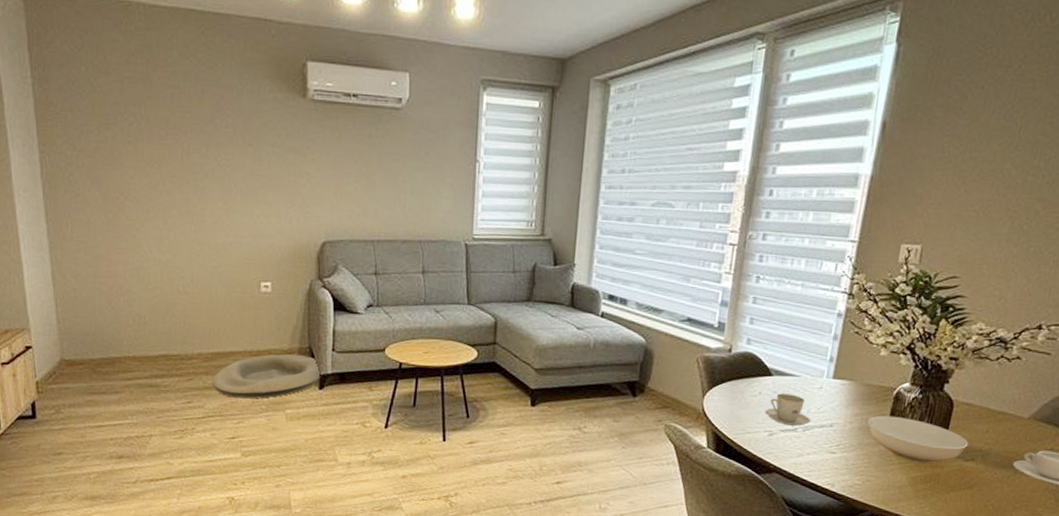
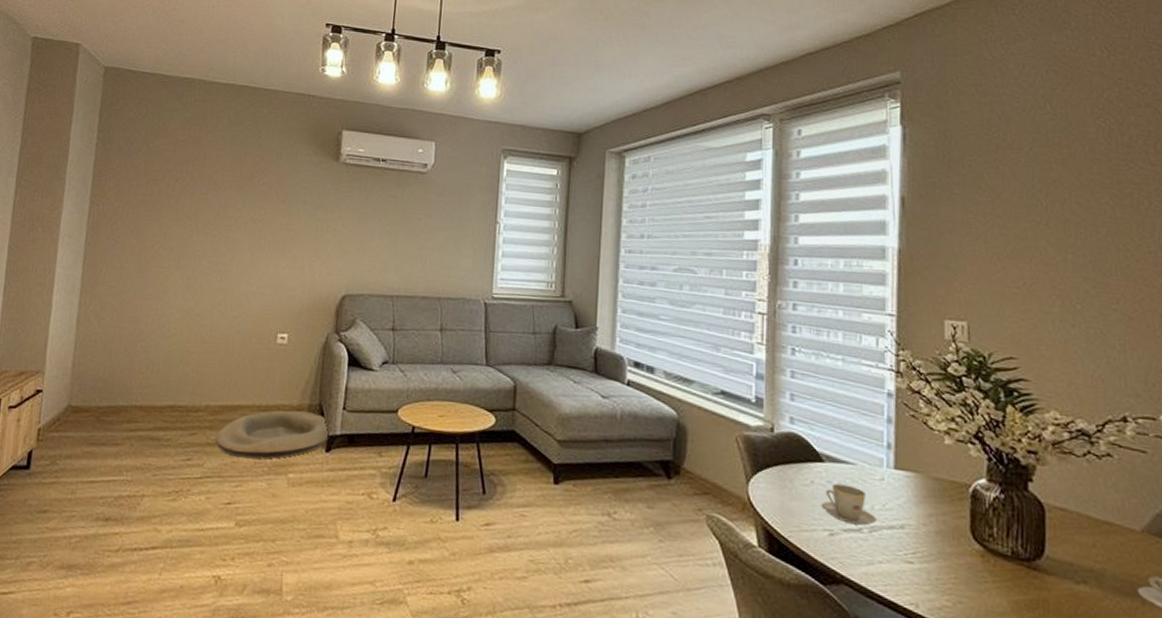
bowl: present [867,415,969,463] -> none [945,517,1075,583]

